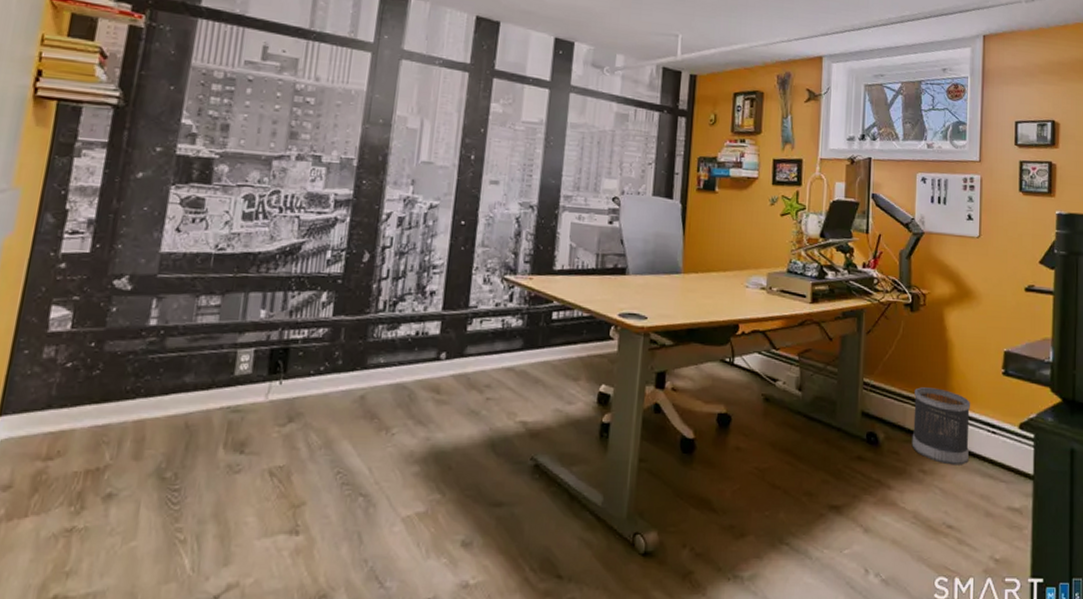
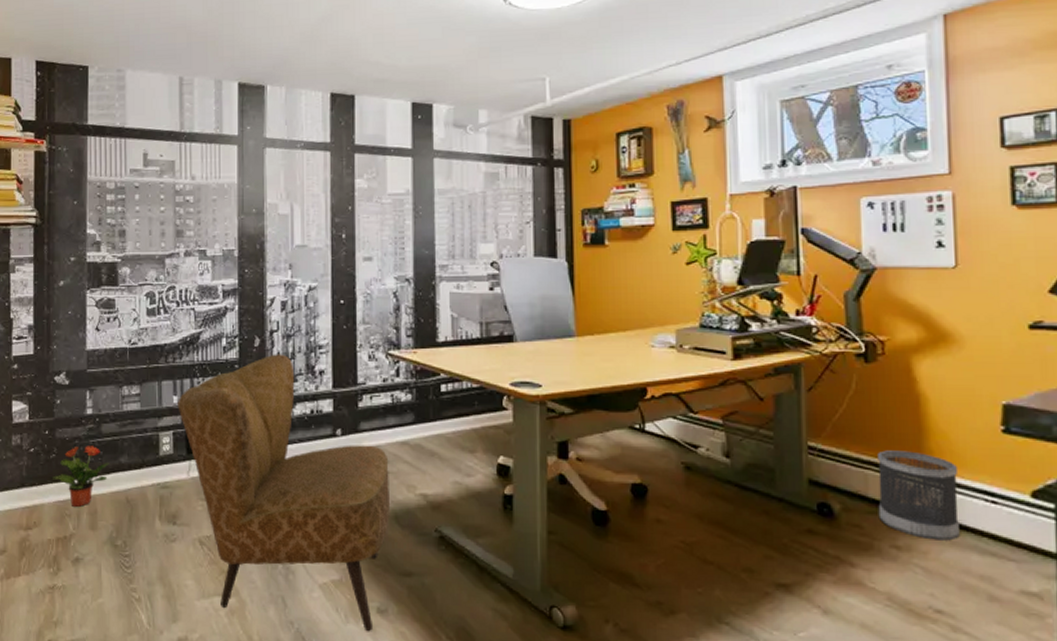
potted plant: none [92,361,170,433] -> present [53,446,109,507]
armchair: none [264,271,492,567] -> present [178,354,391,632]

